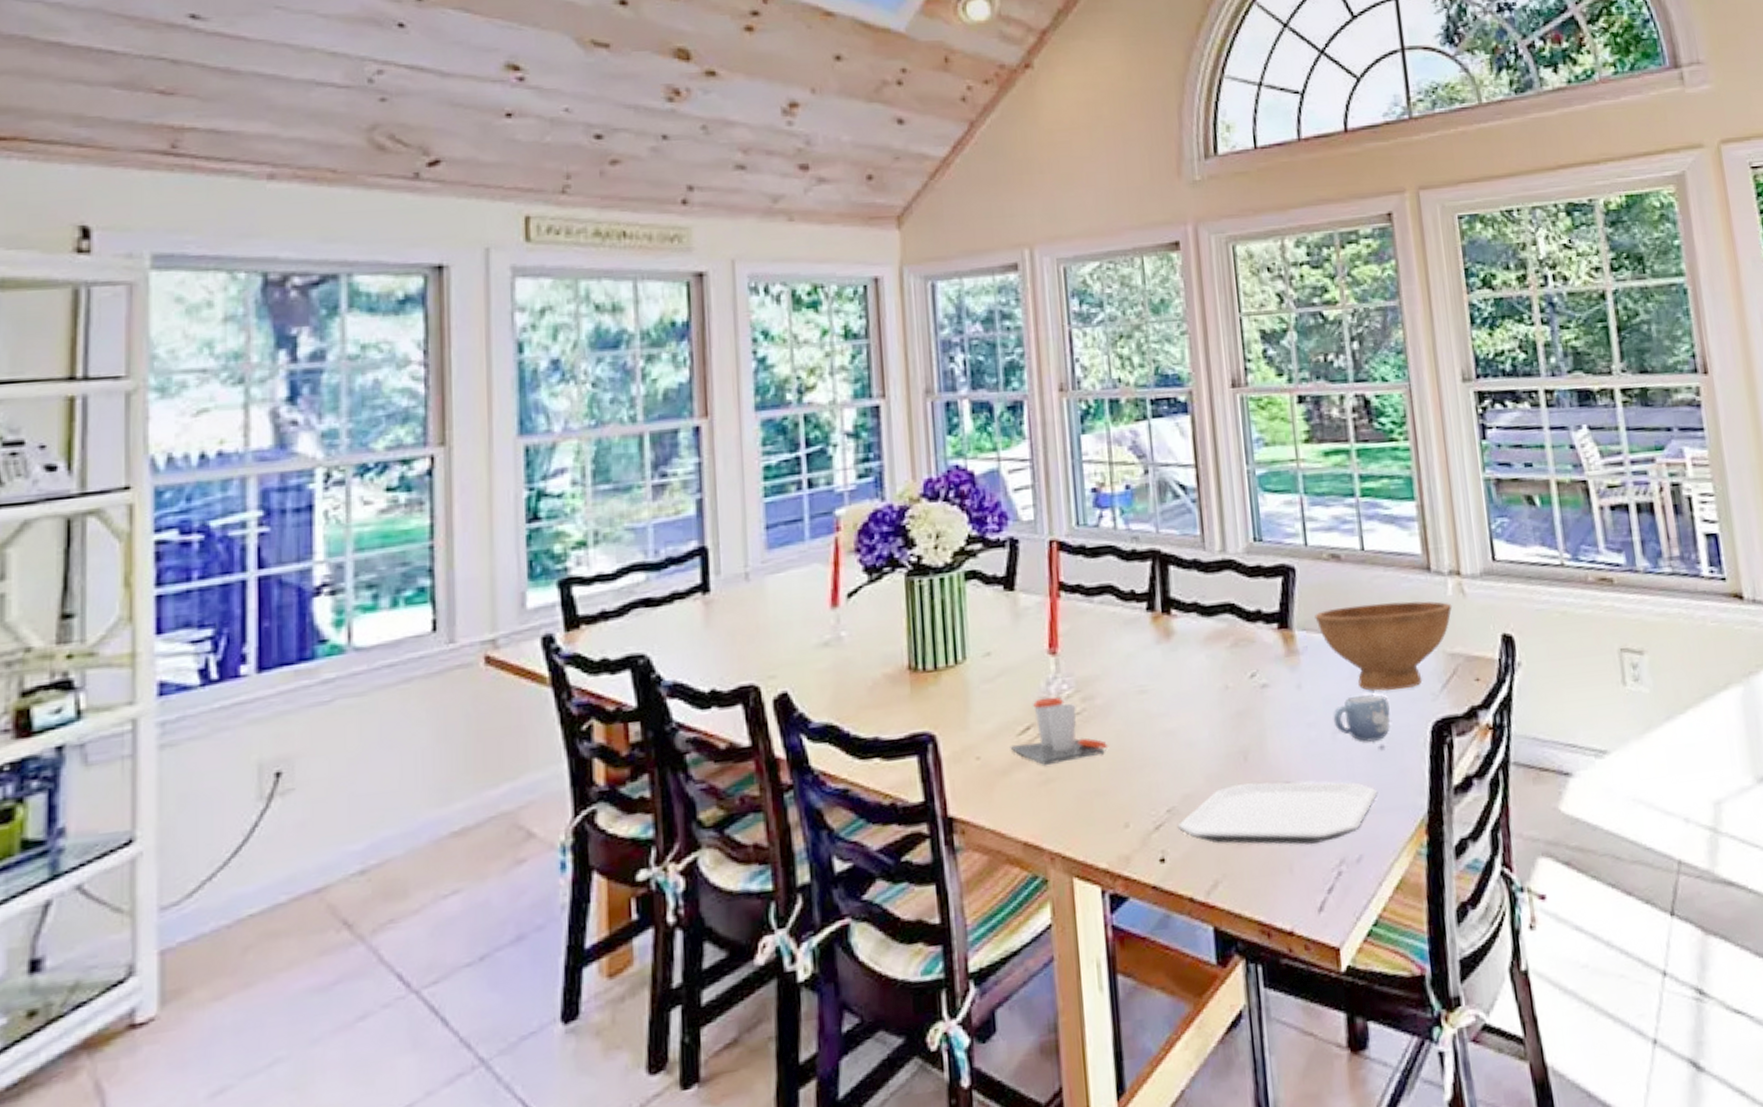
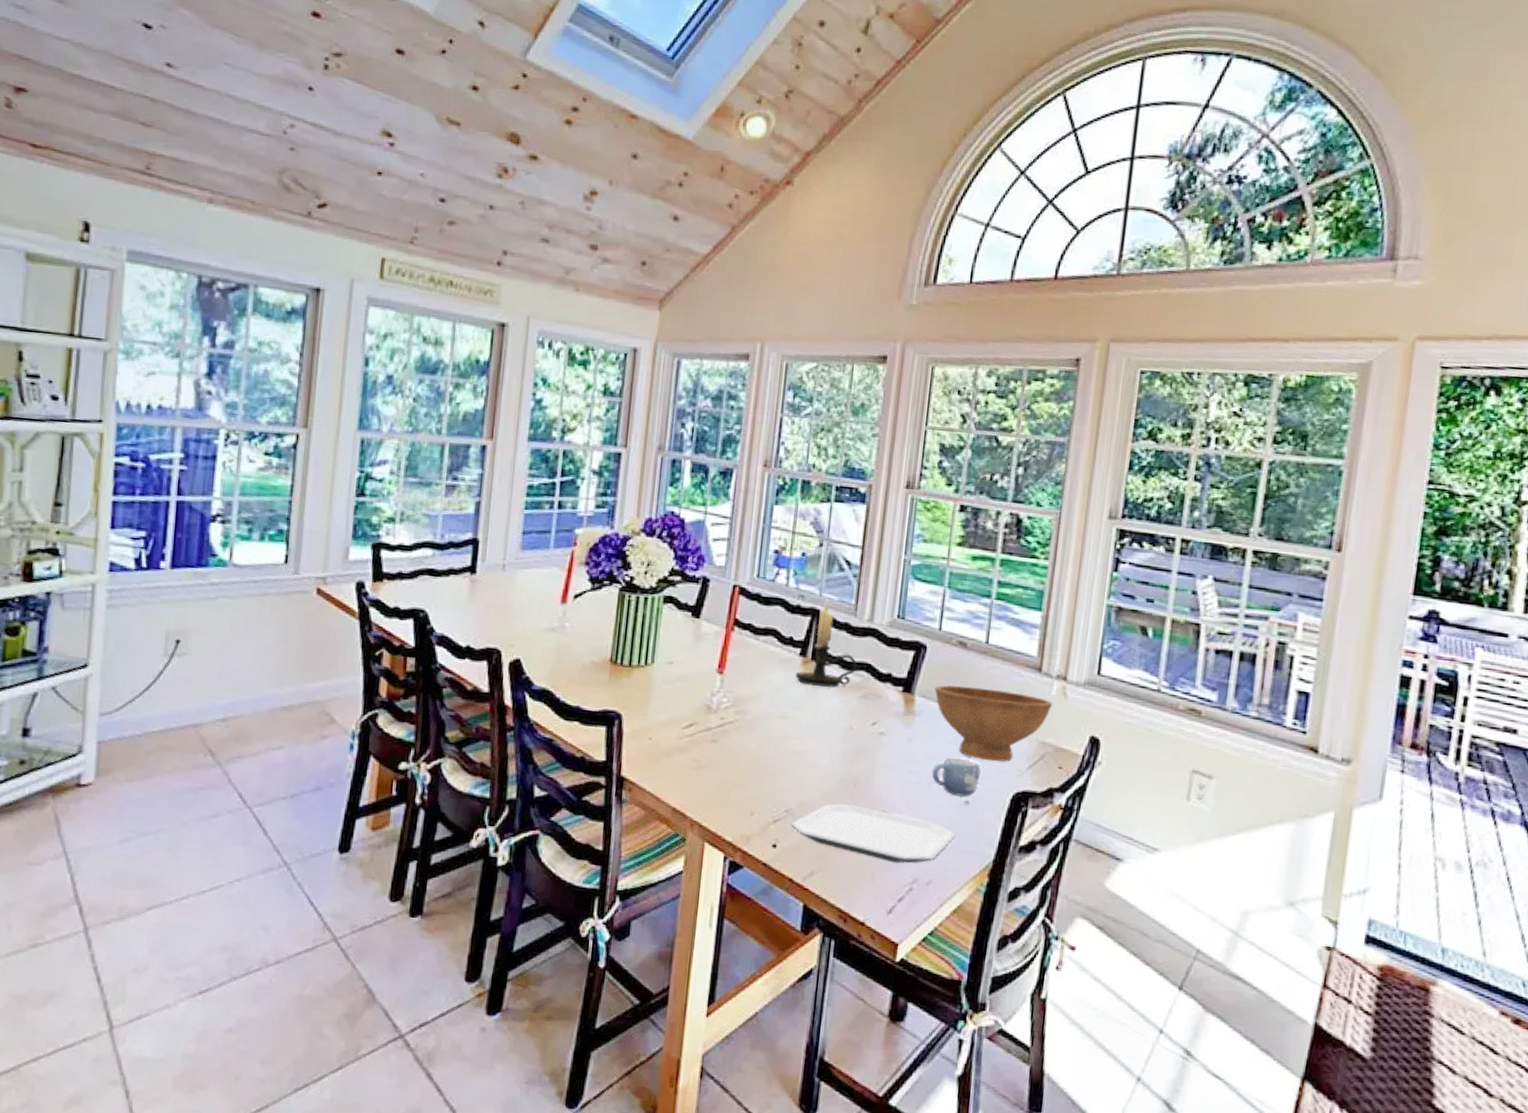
cup: present [1010,697,1108,766] -> none [675,705,749,757]
candle holder: none [1145,532,1218,645] -> present [795,597,857,687]

